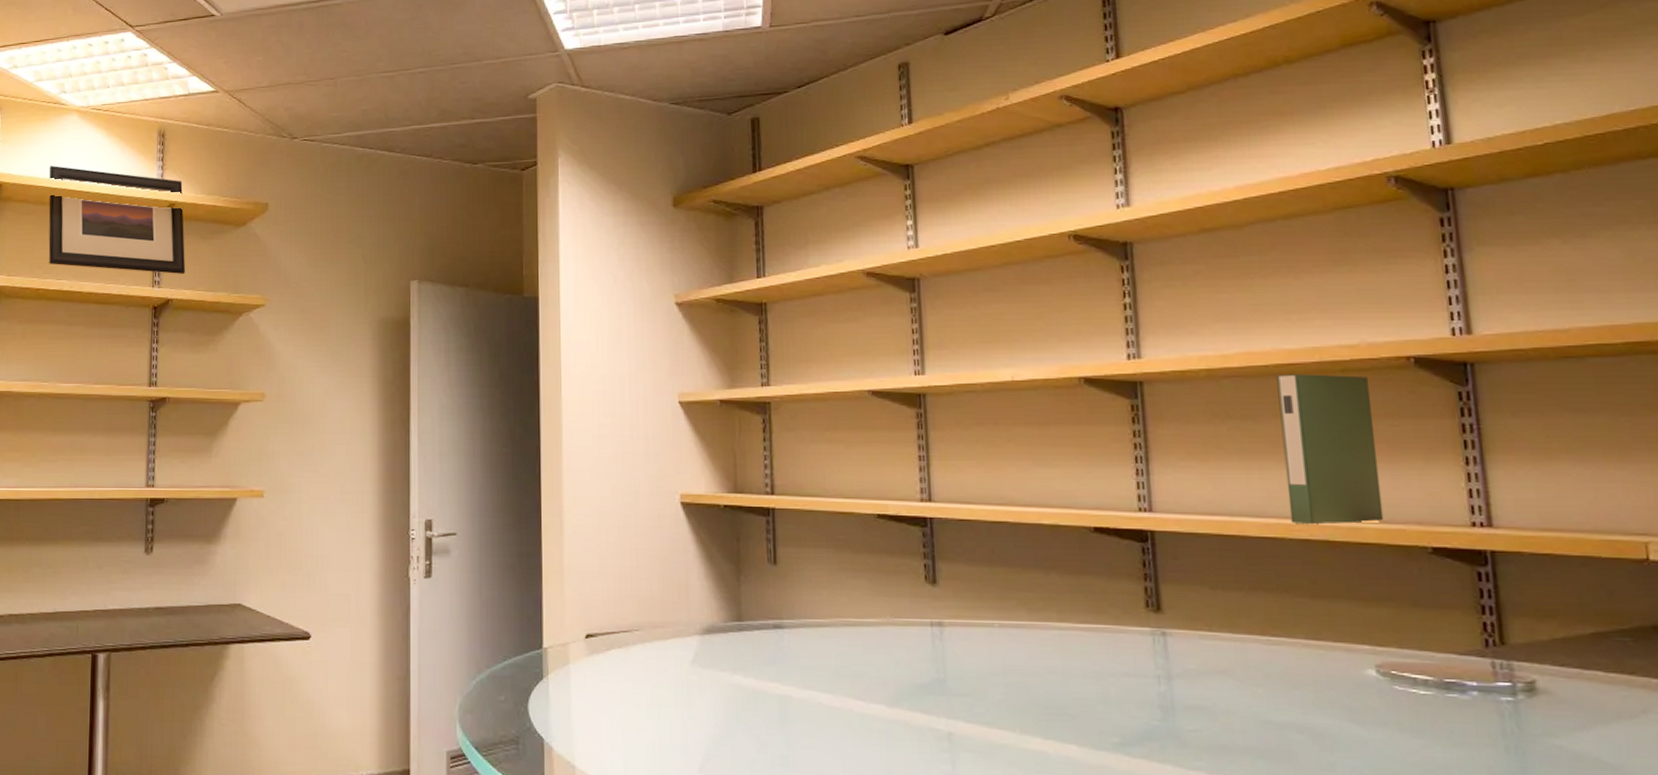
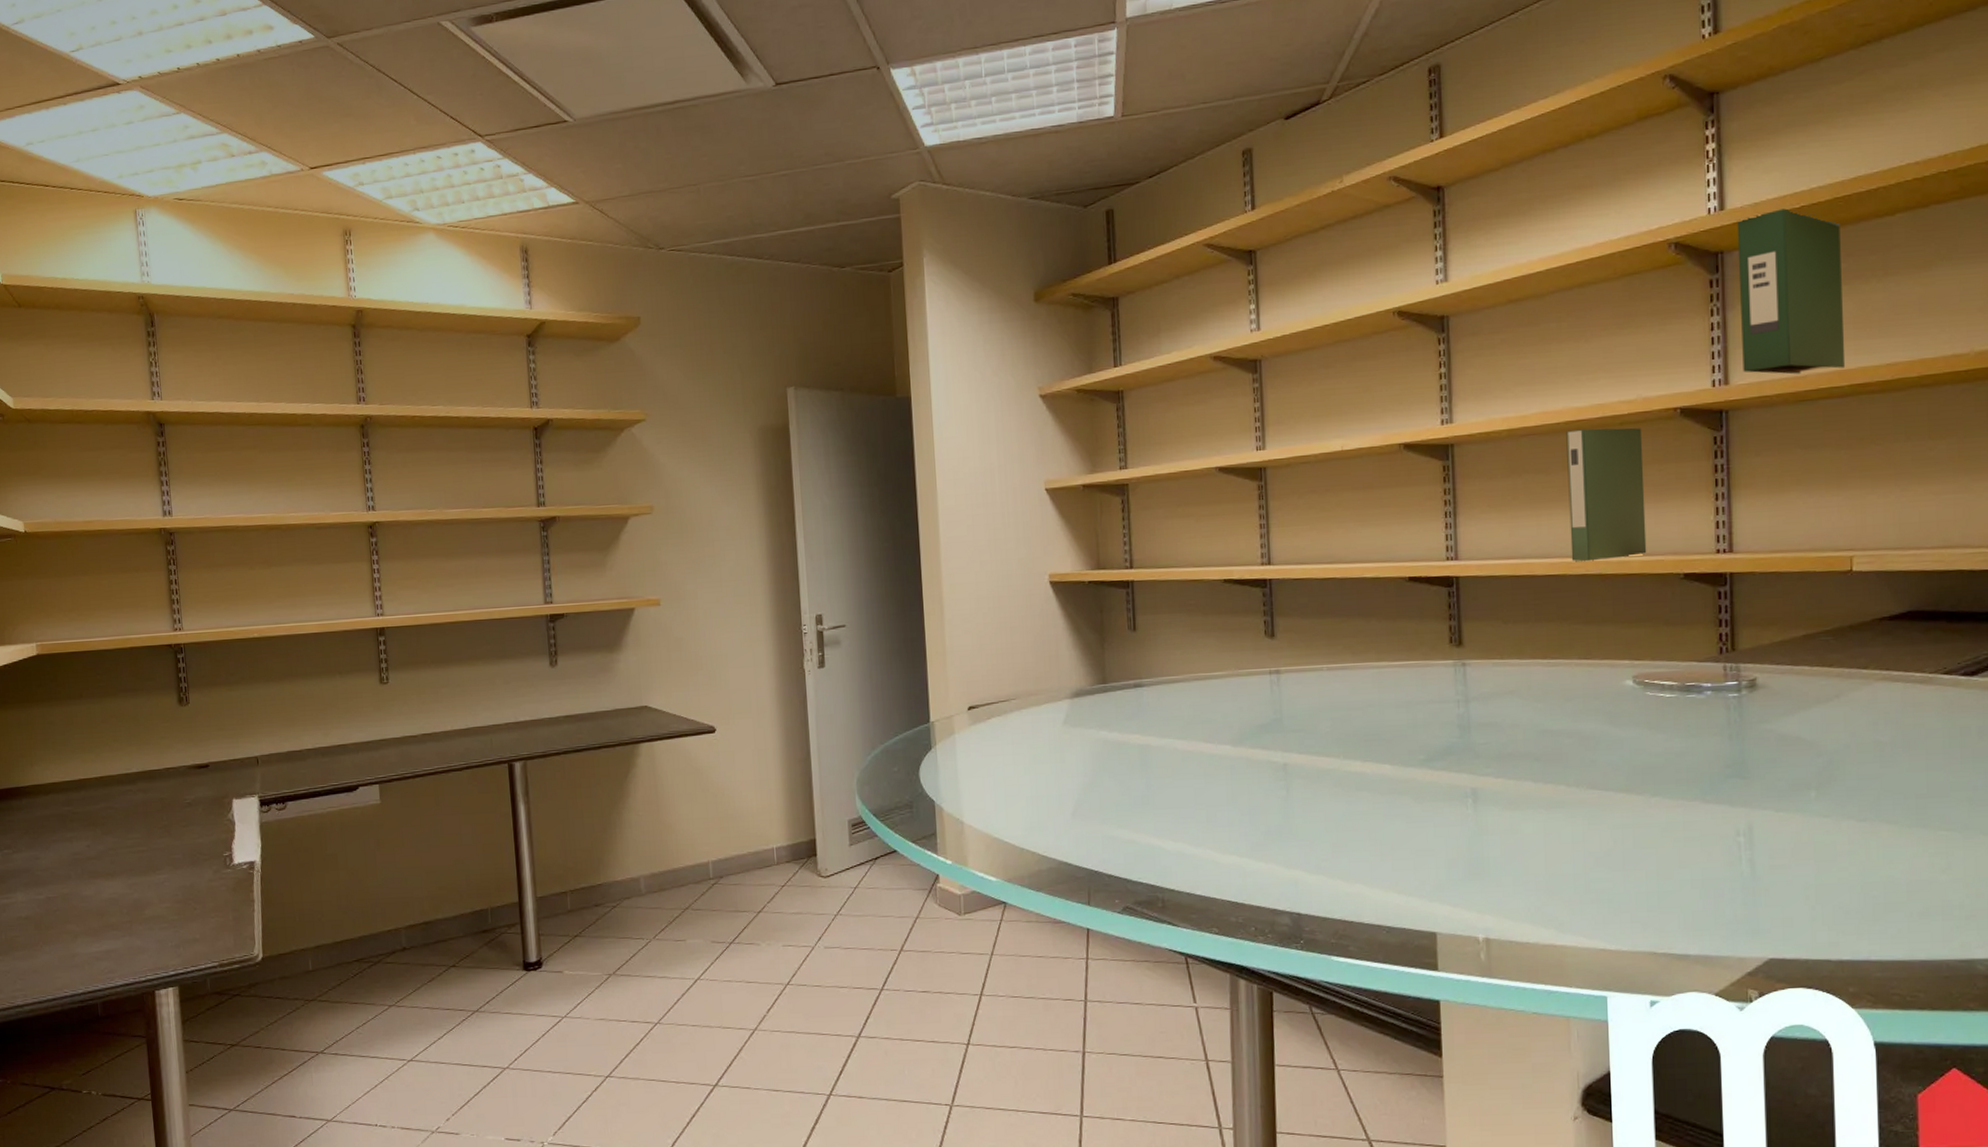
picture frame: present [48,166,186,274] -> none [410,288,563,394]
binder: none [1467,145,1617,327] -> present [1736,208,1846,375]

